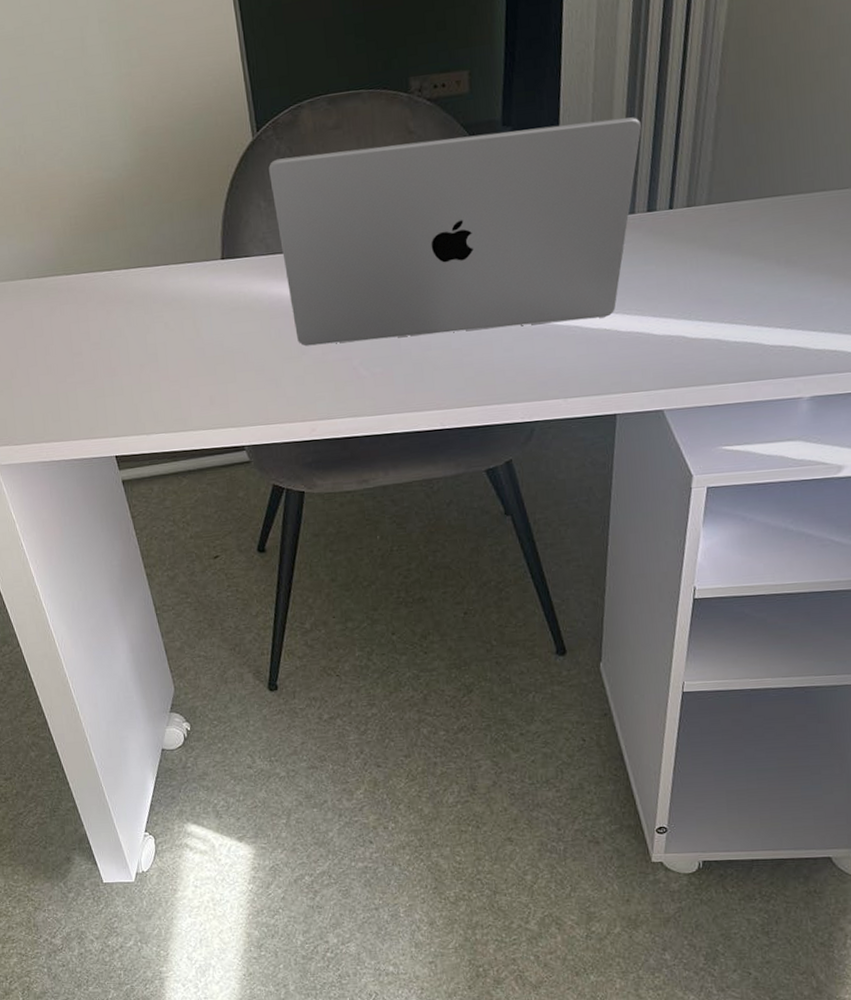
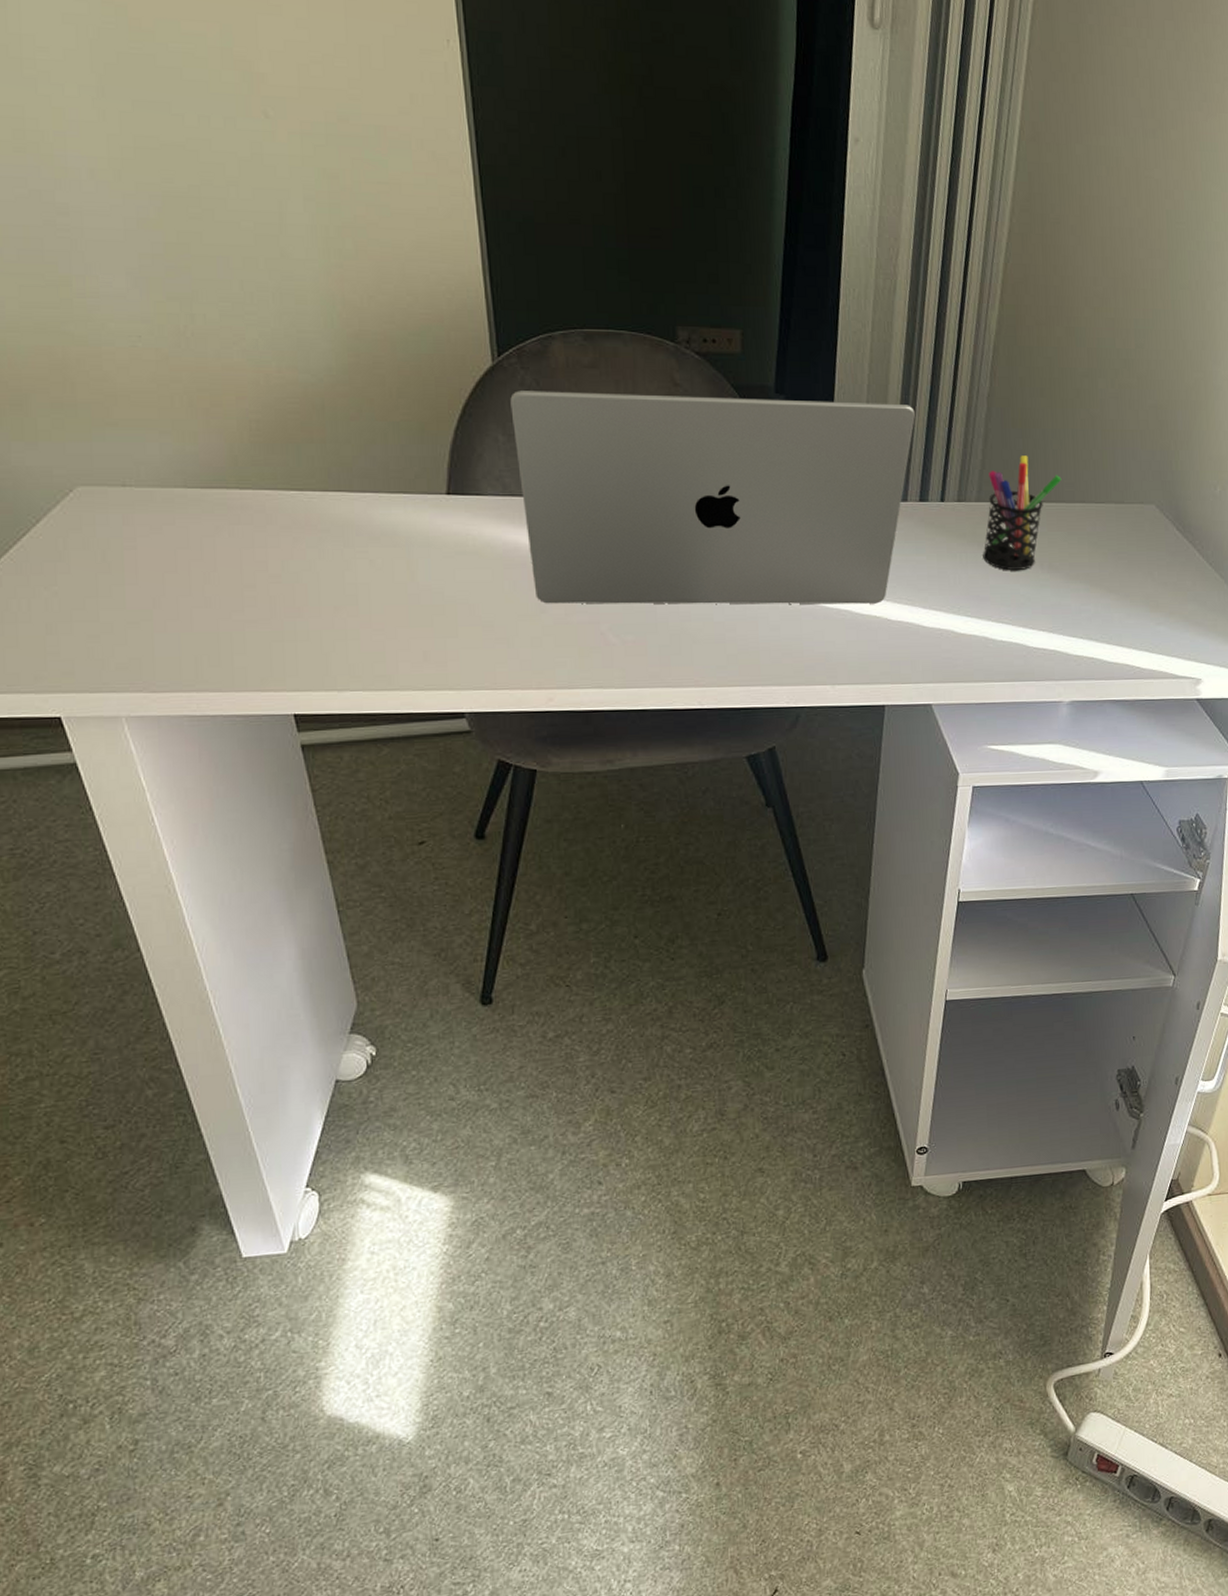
pen holder: none [714,150,799,270] -> present [983,456,1062,570]

